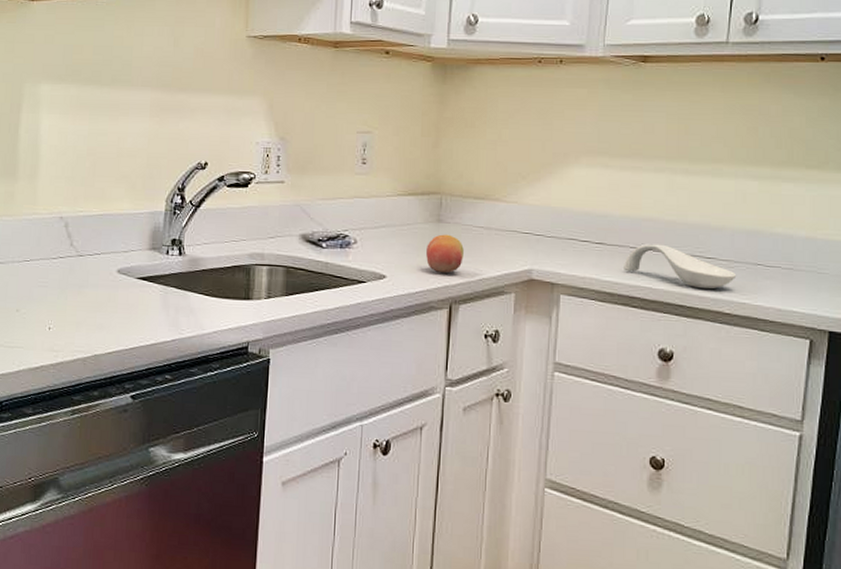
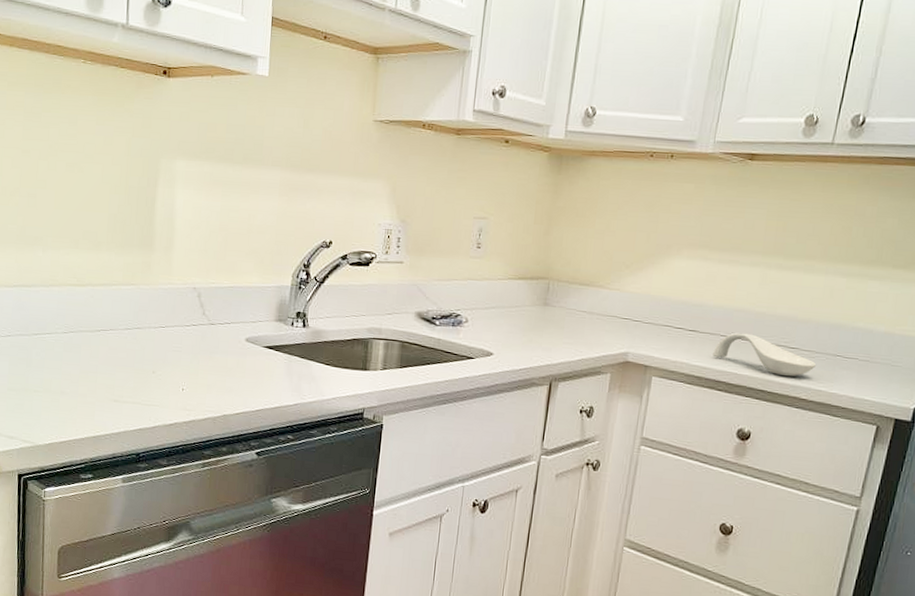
fruit: present [426,234,464,274] -> none [531,317,567,353]

